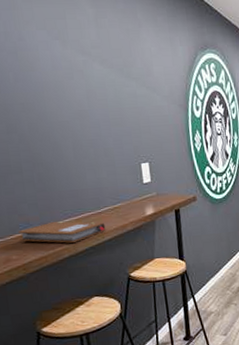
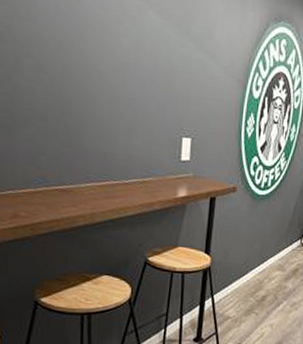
notebook: present [18,221,106,243] -> none [31,183,130,211]

